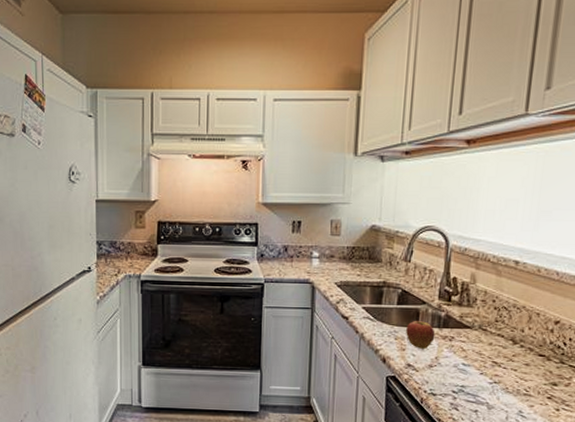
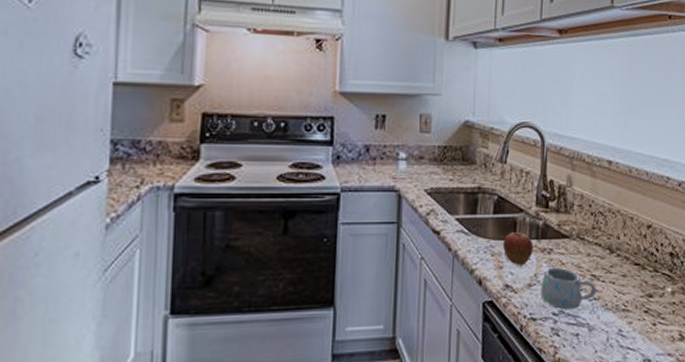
mug: none [441,352,497,390] -> present [540,267,596,310]

